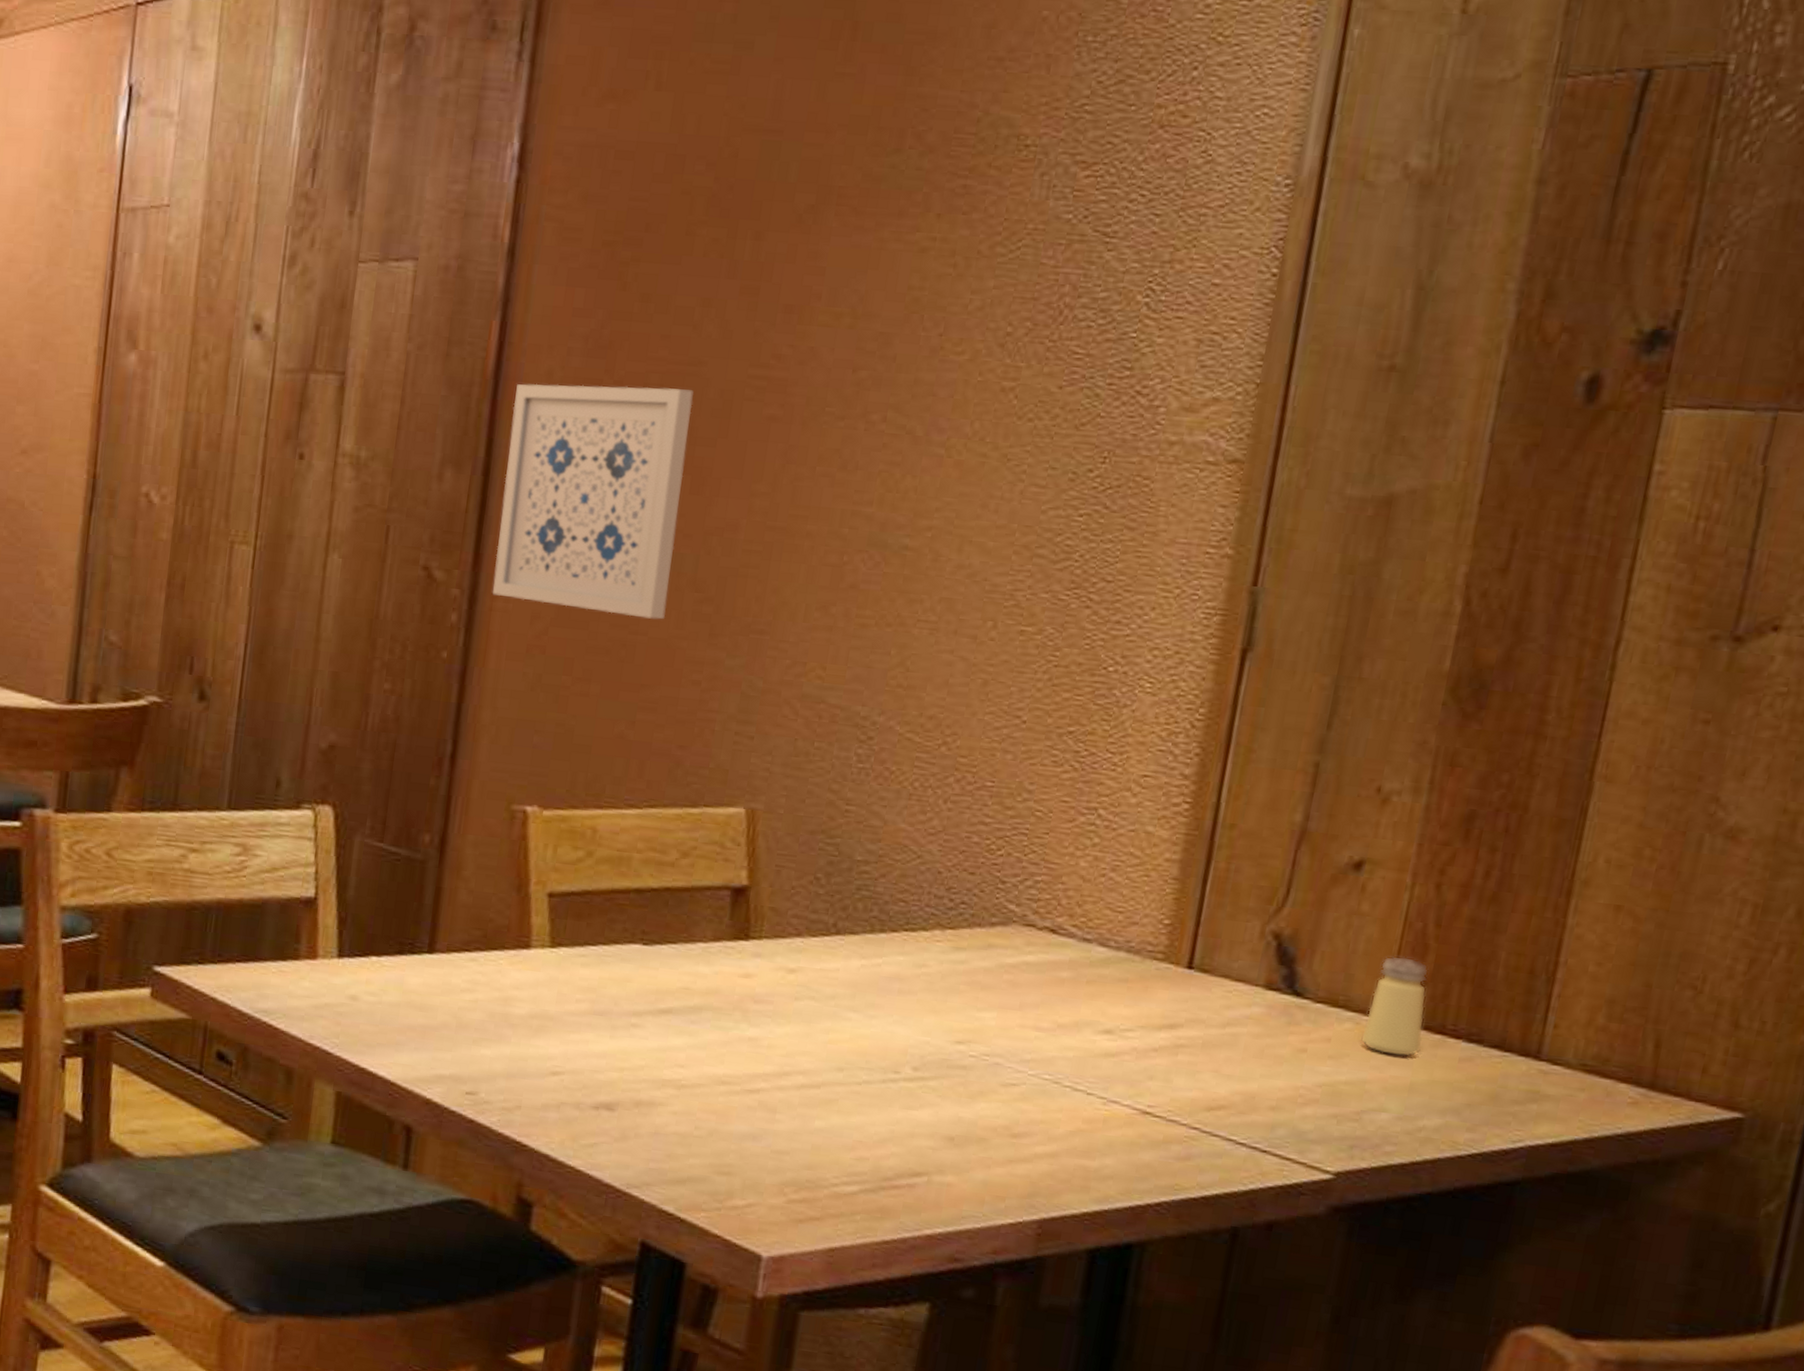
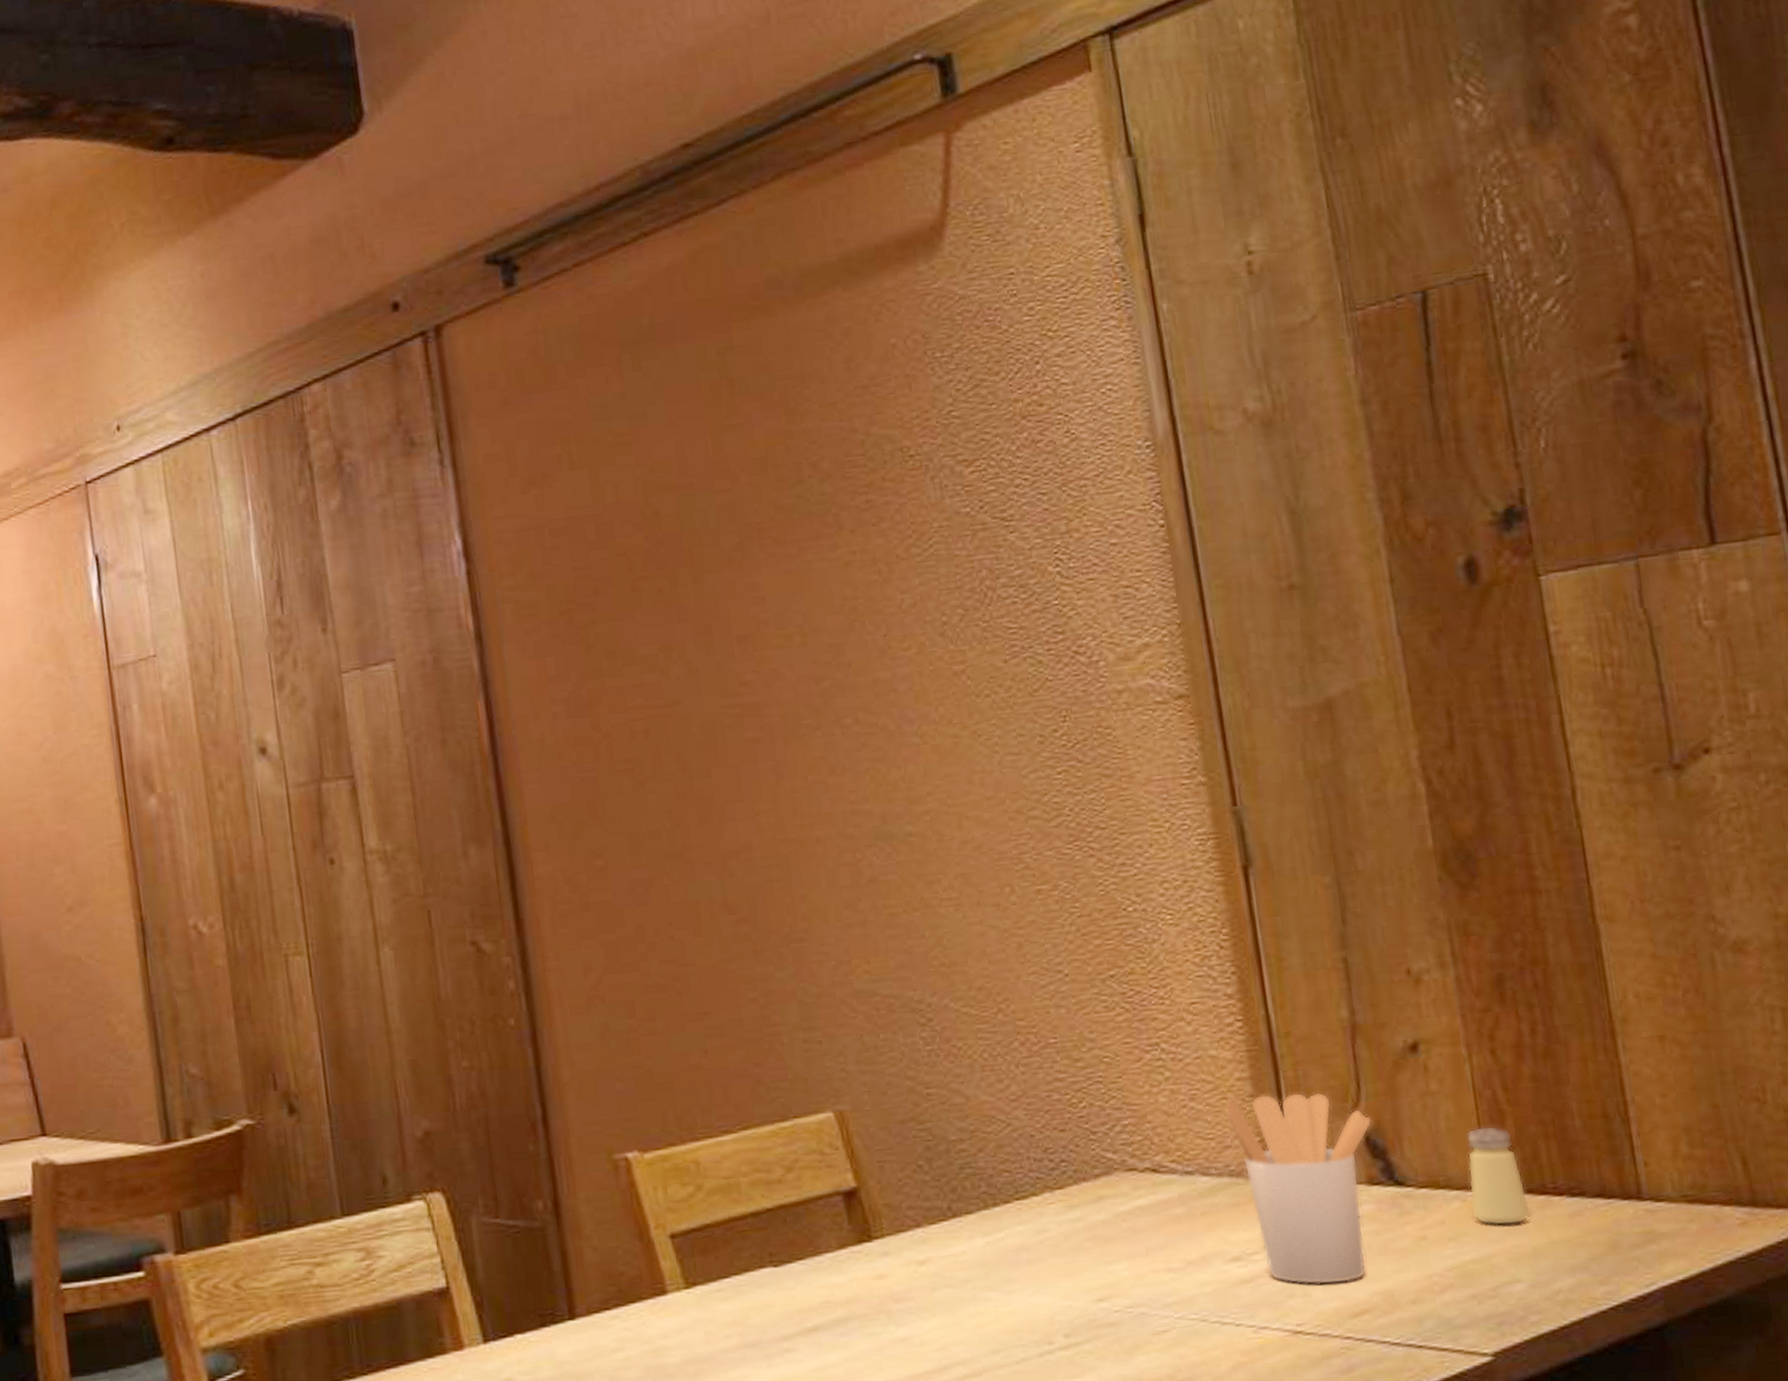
wall art: present [492,383,694,620] -> none [515,729,708,956]
utensil holder: none [1136,878,1291,1077] -> present [1224,1092,1373,1285]

